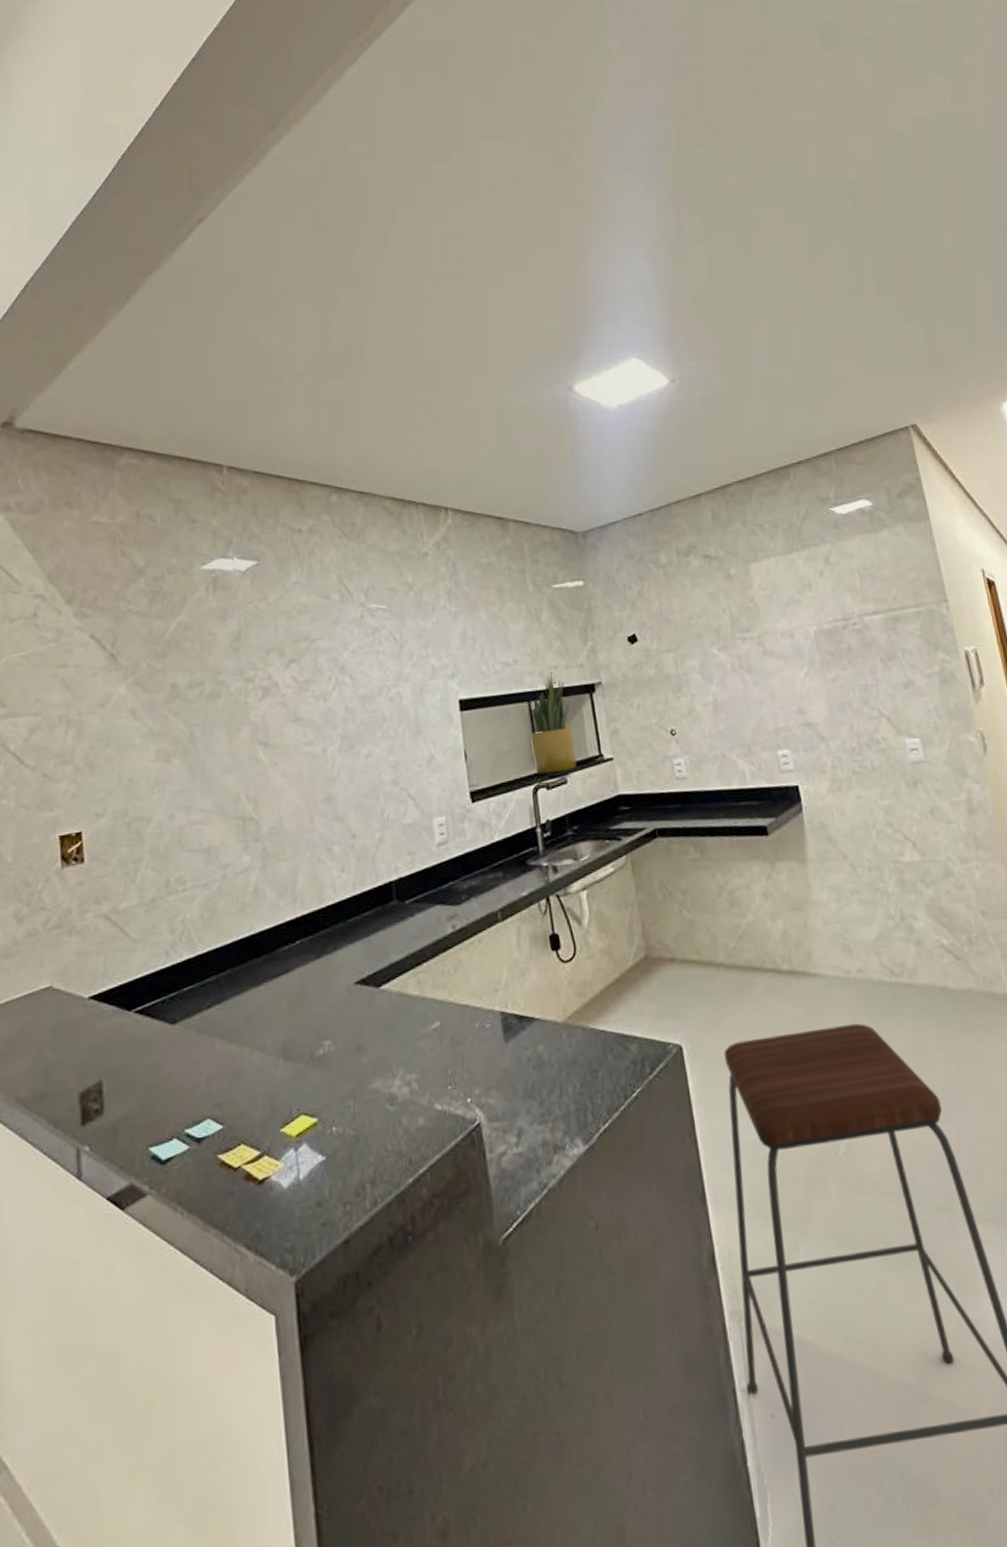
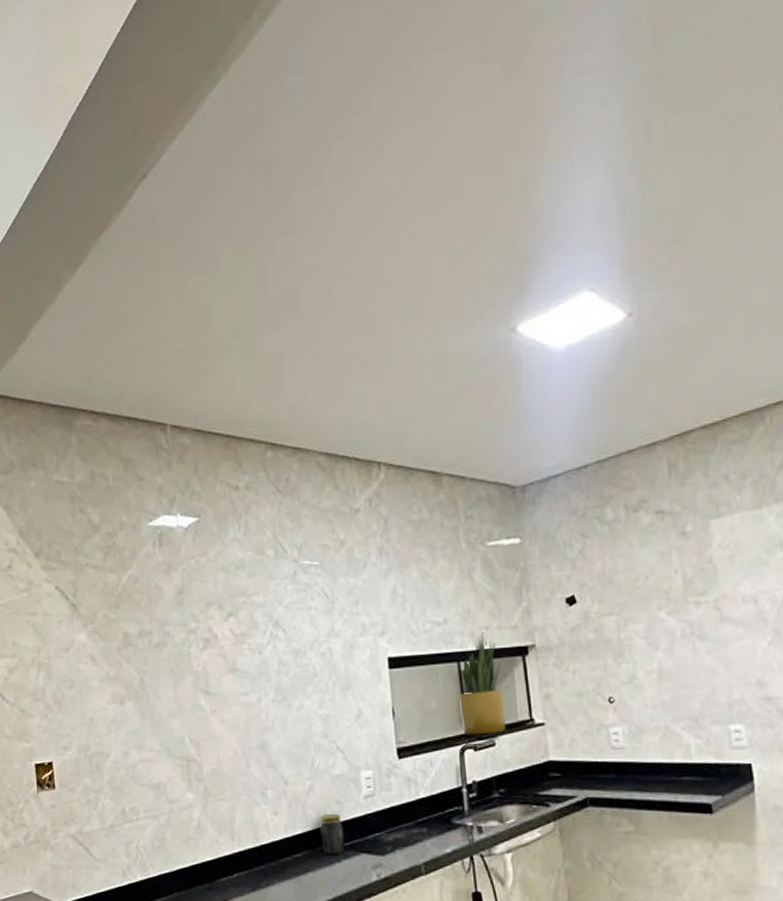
jar: none [391,864,419,912] -> present [320,813,346,857]

